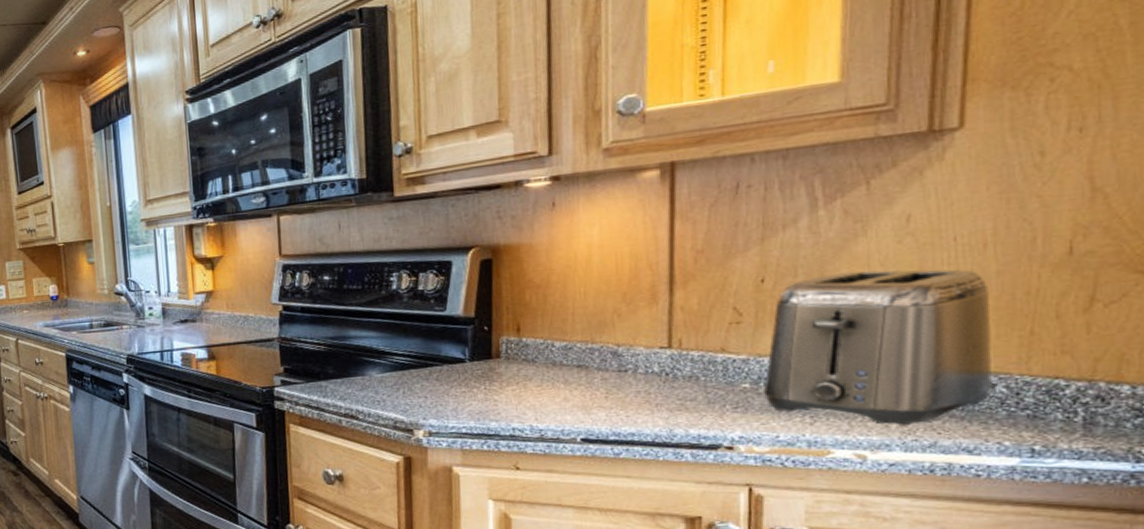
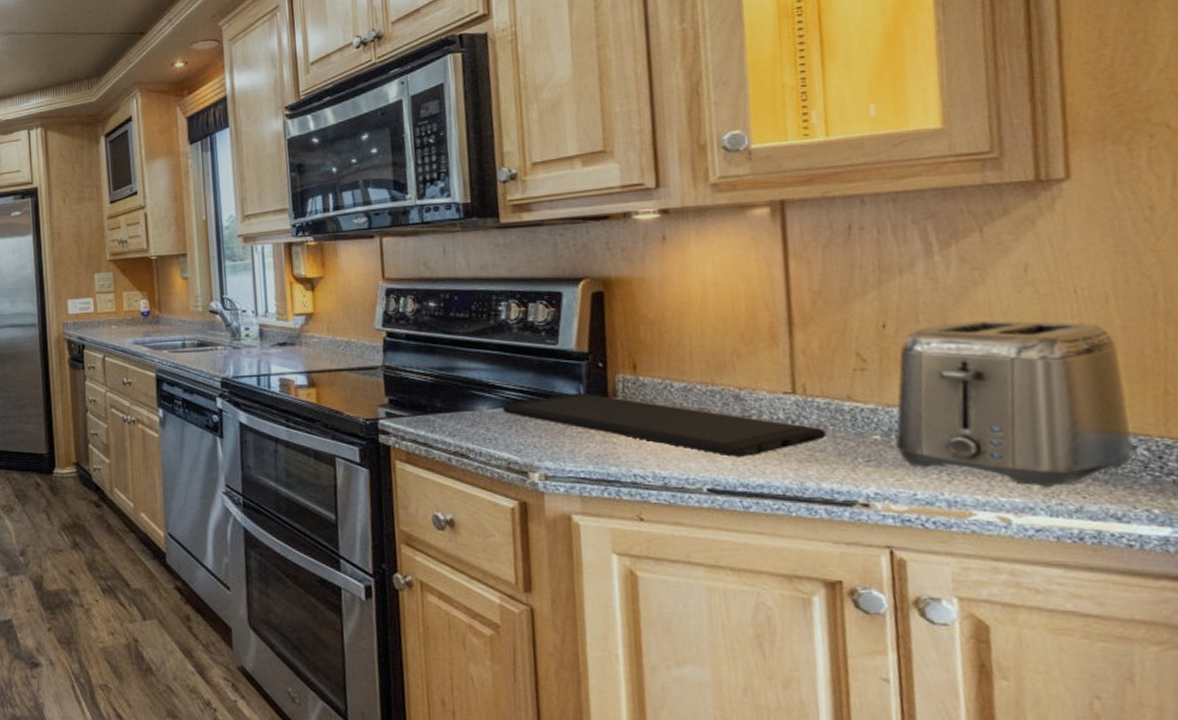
cutting board: none [391,355,698,410] -> present [503,393,826,458]

